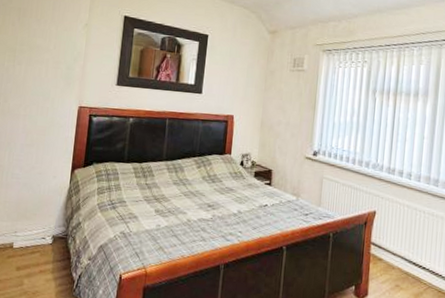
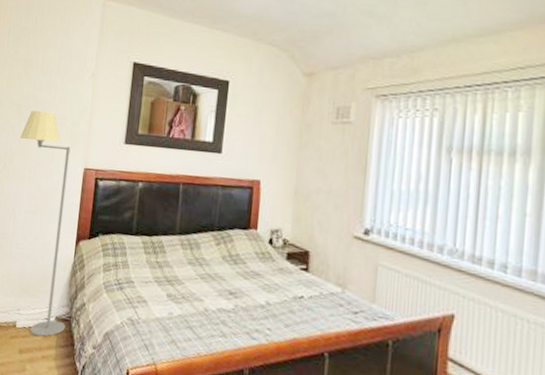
floor lamp: none [14,55,66,254] -> present [20,111,71,337]

